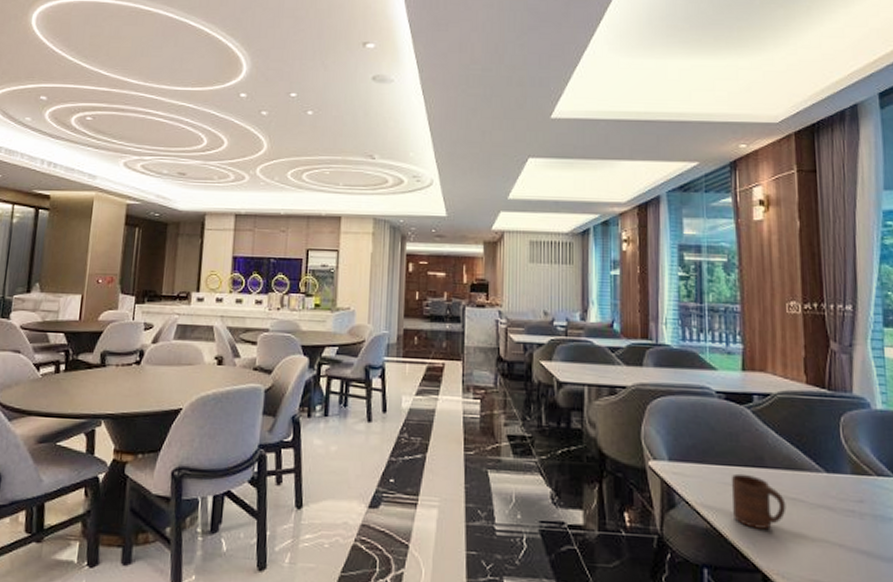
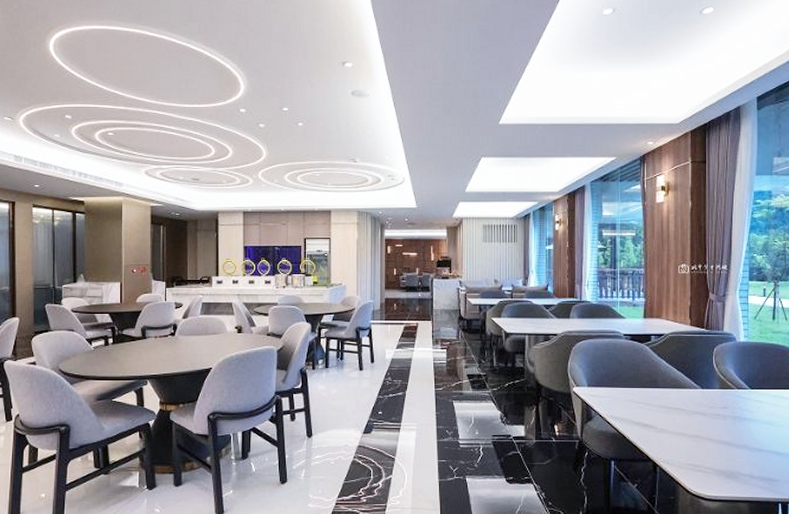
cup: present [731,473,787,529] -> none [633,393,672,431]

